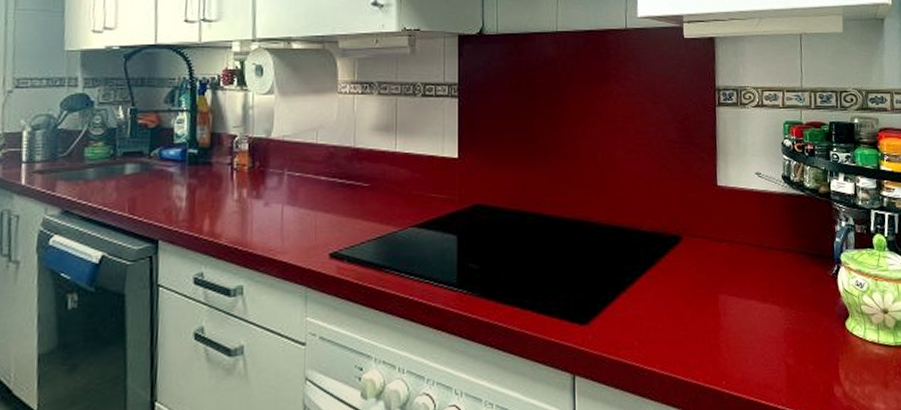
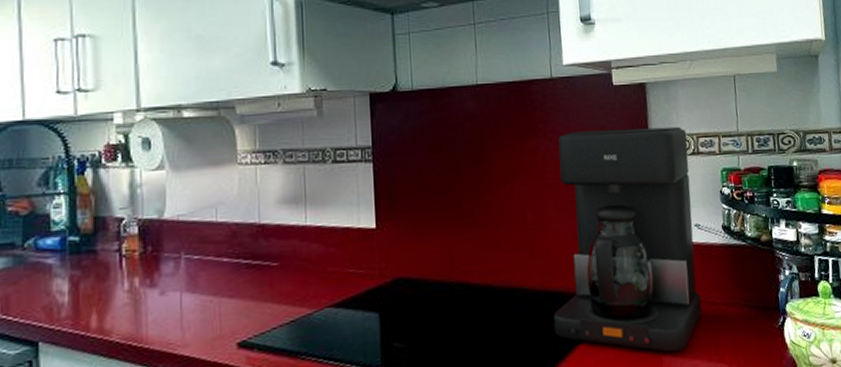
coffee maker: none [617,79,759,291] -> present [553,126,702,352]

